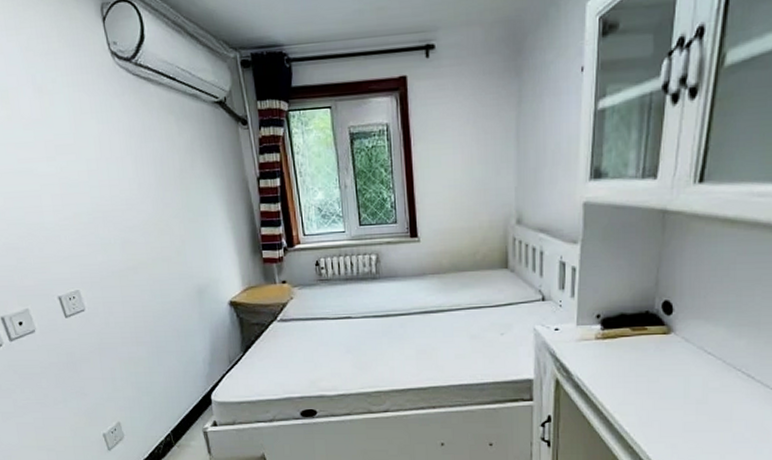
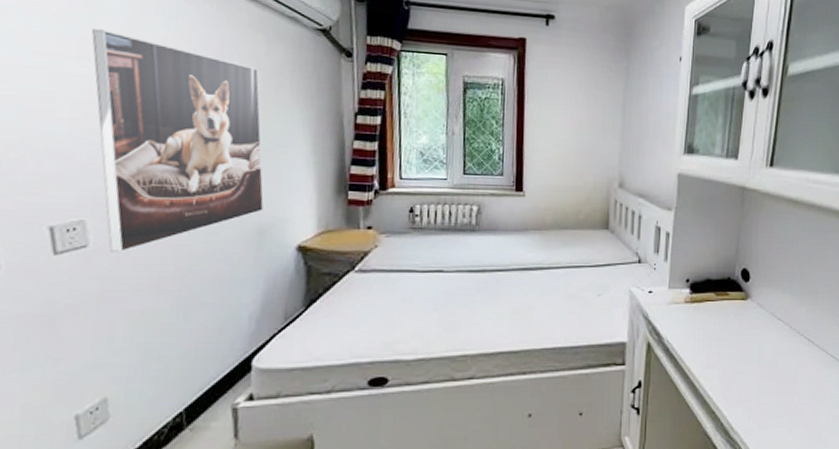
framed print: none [52,132,200,315] -> present [92,29,265,253]

